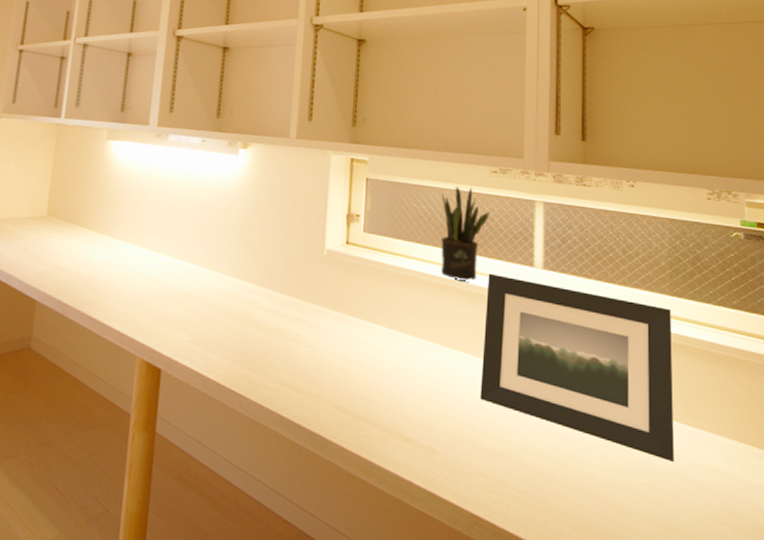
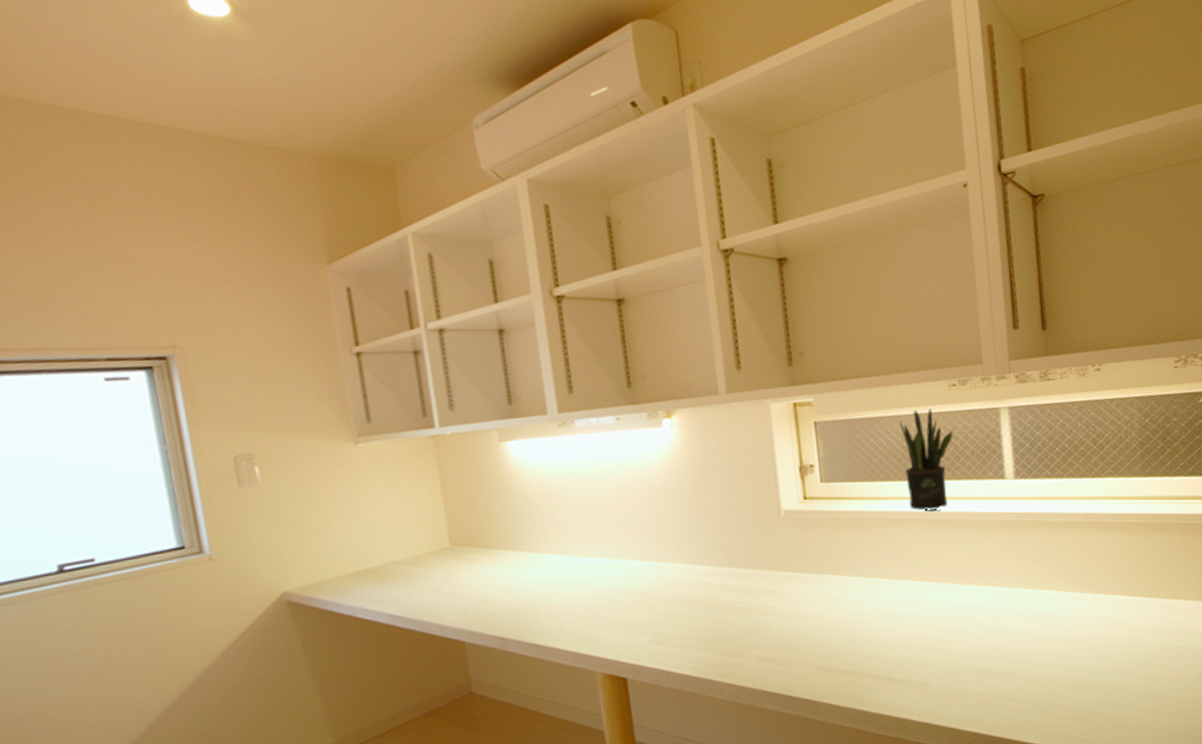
picture frame: present [480,273,674,463] -> none [959,490,1155,637]

